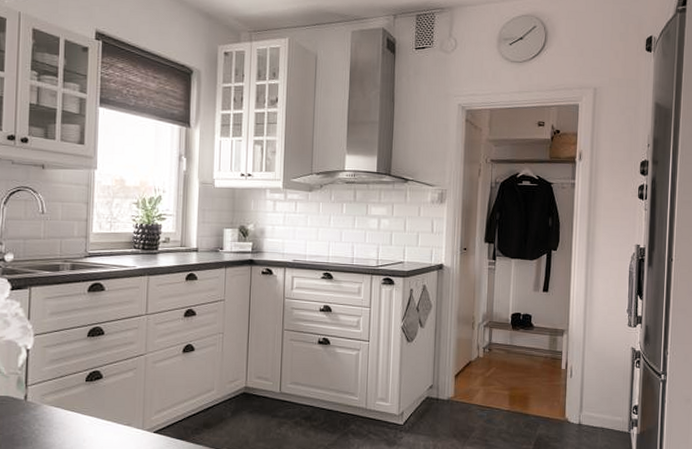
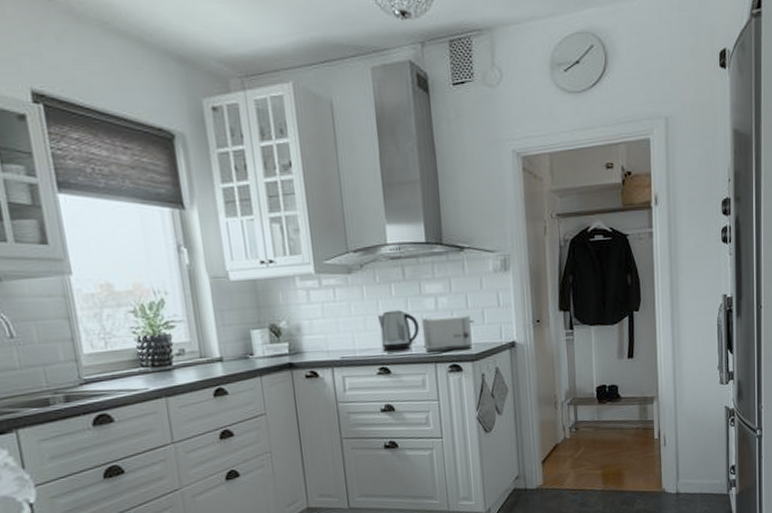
kettle: none [328,225,362,262] -> present [377,309,419,353]
toaster: none [363,234,410,266] -> present [421,314,475,352]

